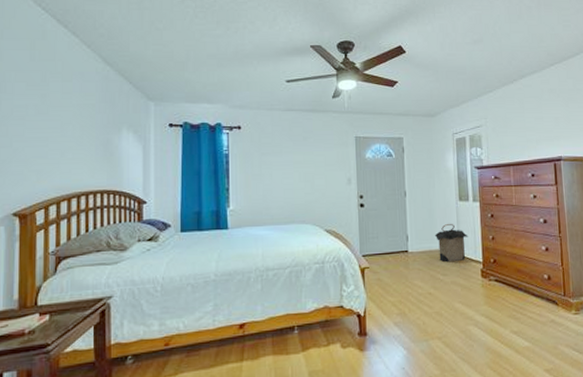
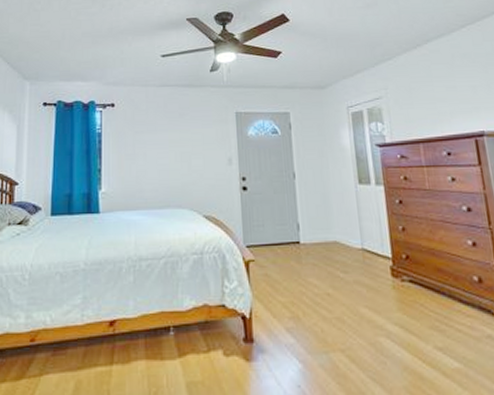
laundry hamper: present [434,223,468,263] -> none [330,210,373,257]

